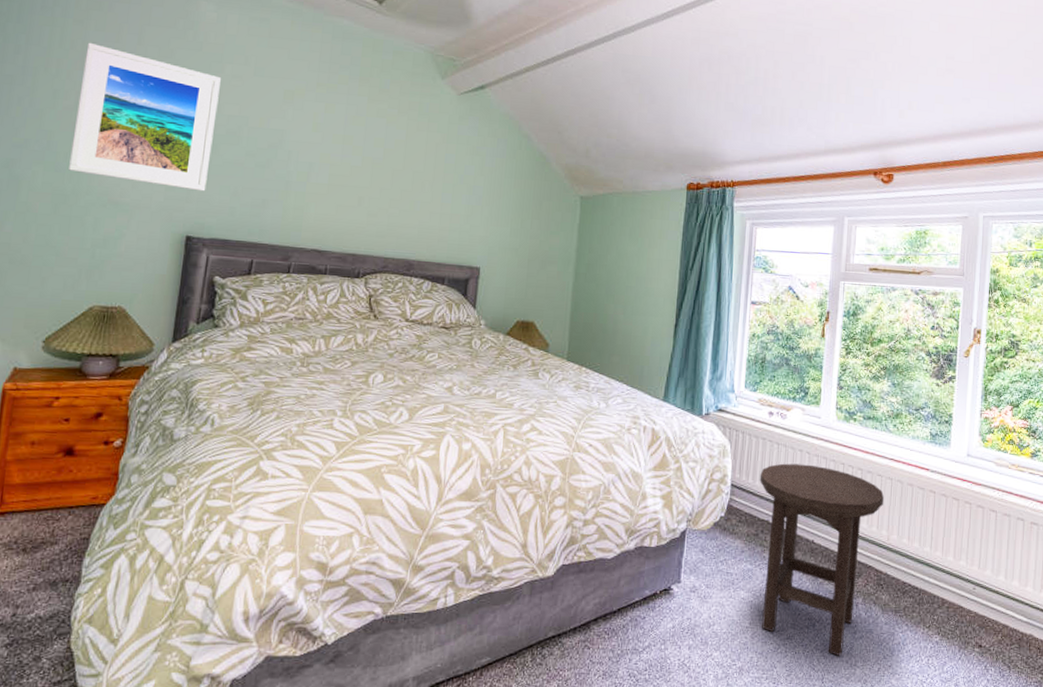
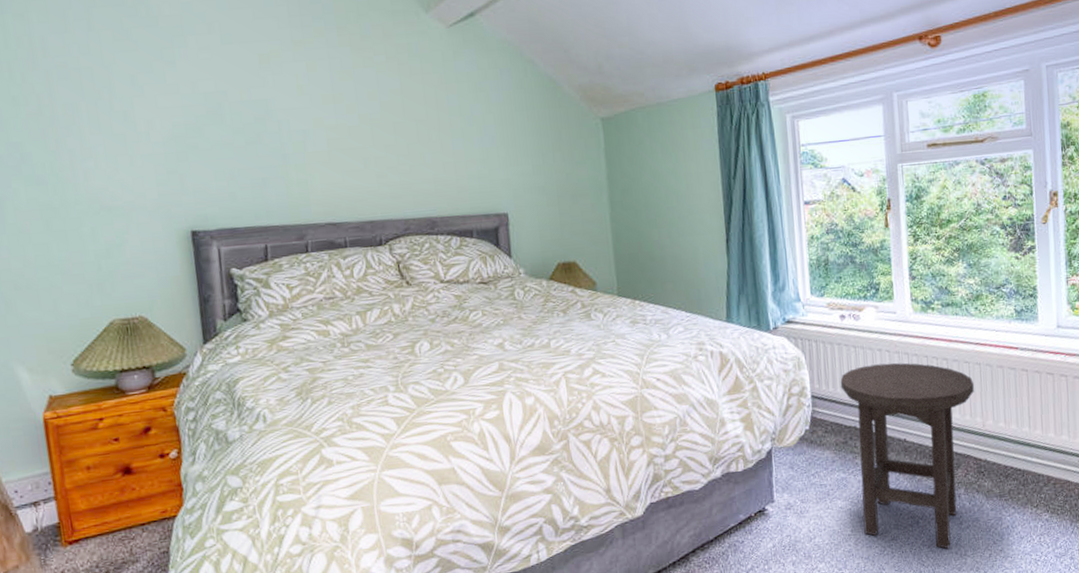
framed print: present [69,42,221,192] -> none [34,37,200,183]

